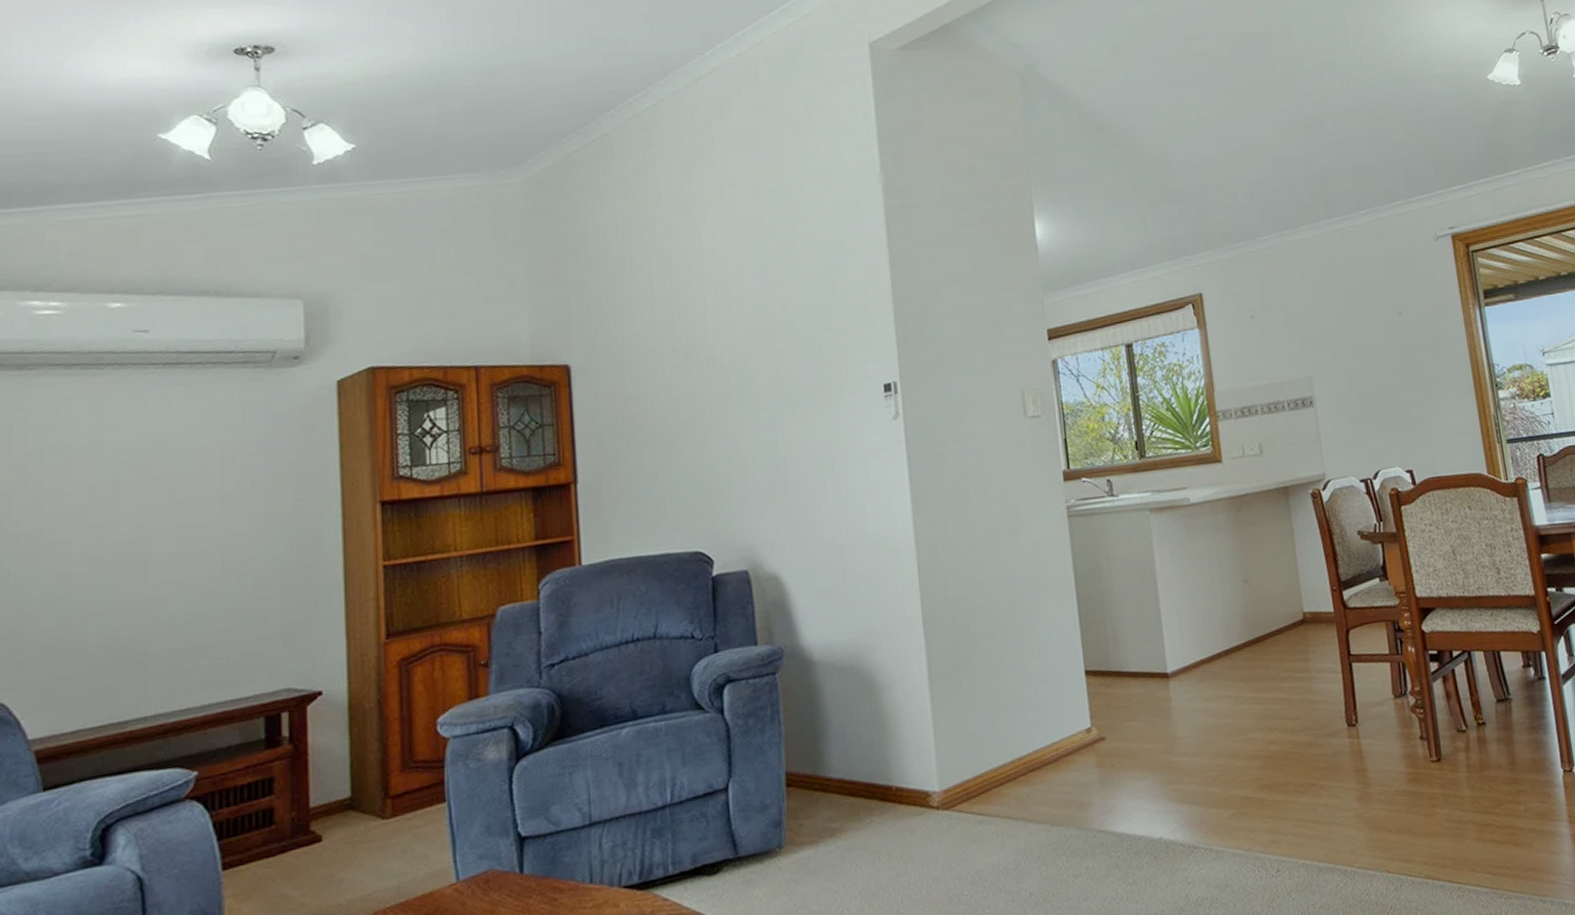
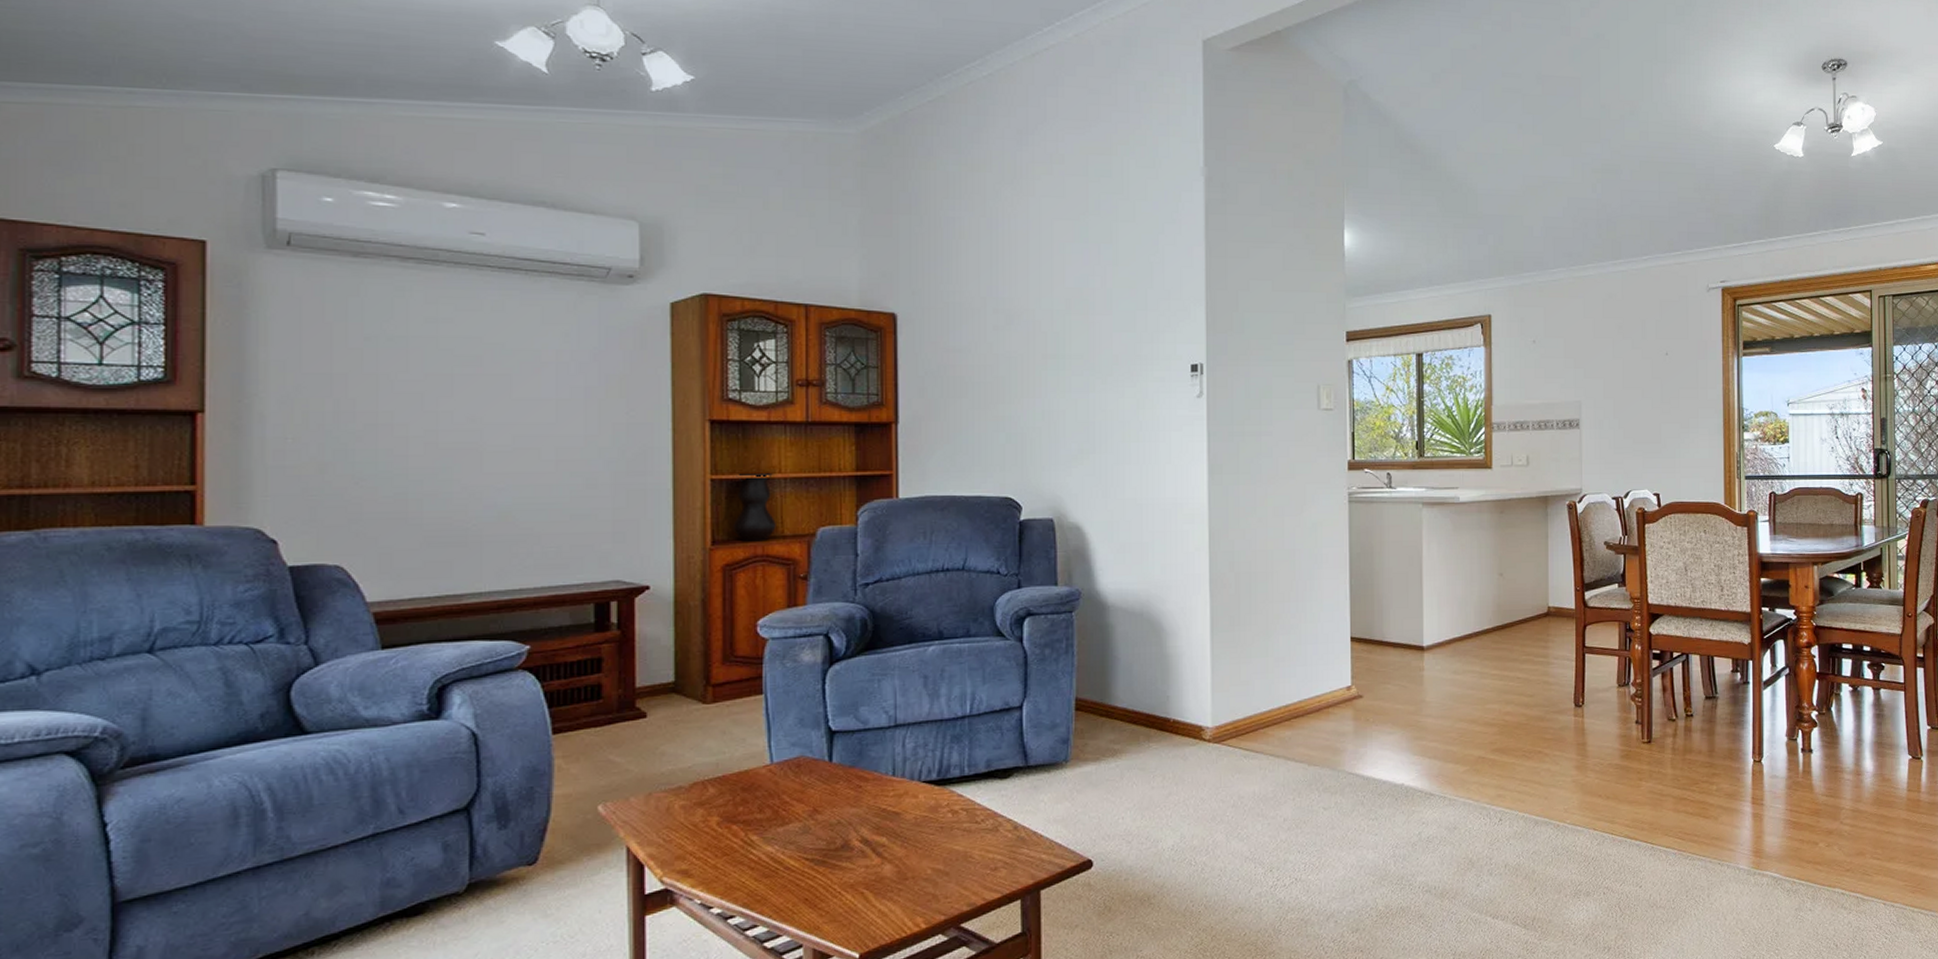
vase: none [407,551,453,632] -> present [733,472,776,542]

